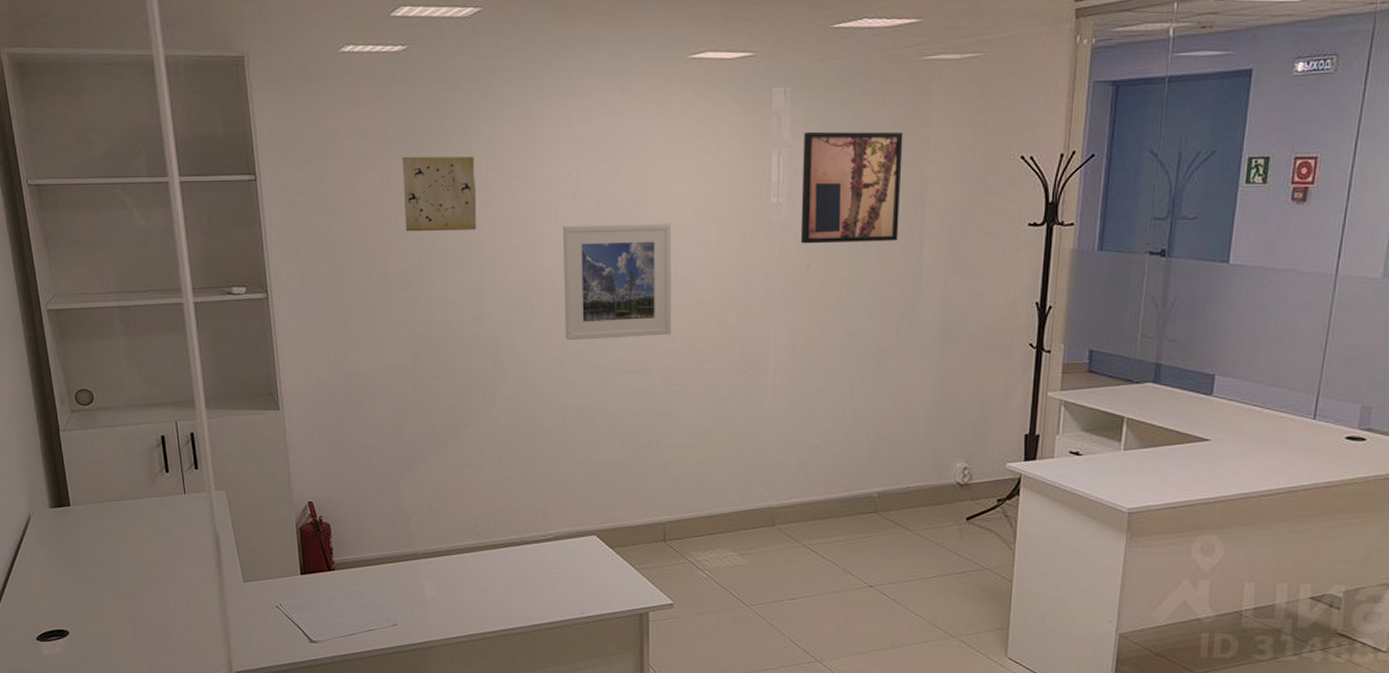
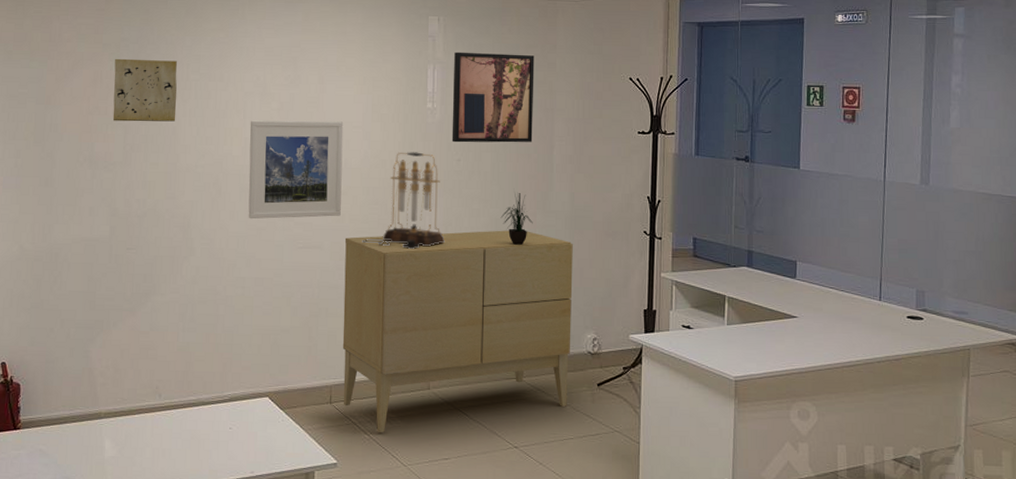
sideboard: none [676,346,943,572] -> present [342,230,573,432]
table lamp: none [696,257,792,370] -> present [362,152,445,249]
potted plant: none [857,302,896,363] -> present [500,193,533,245]

